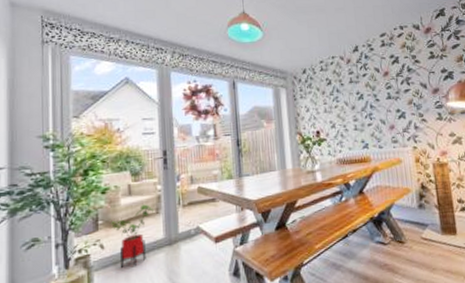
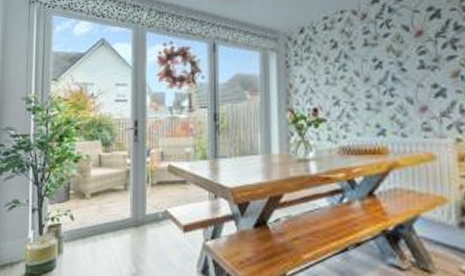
house plant: present [111,204,154,267] -> none [81,178,122,243]

